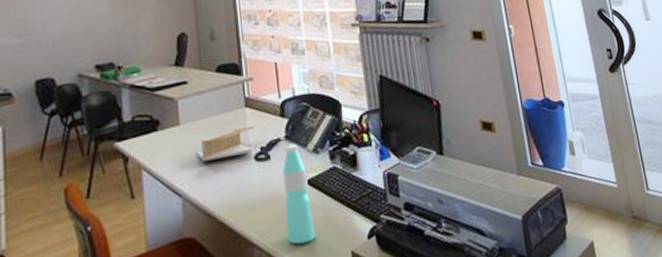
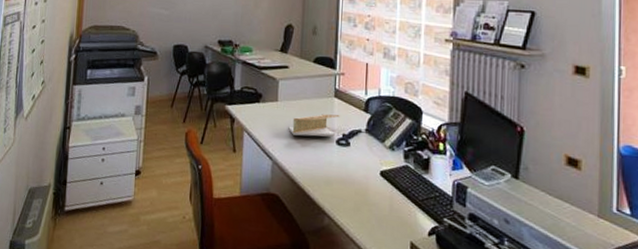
water bottle: present [282,144,316,245] -> none [355,137,381,224]

